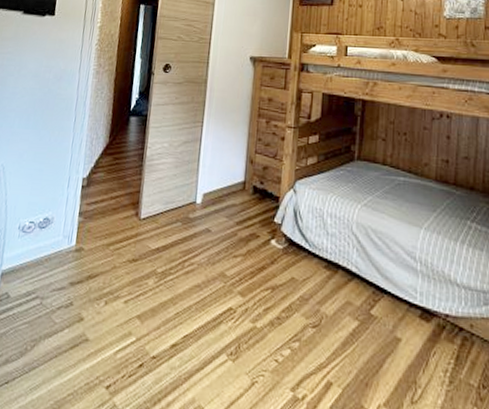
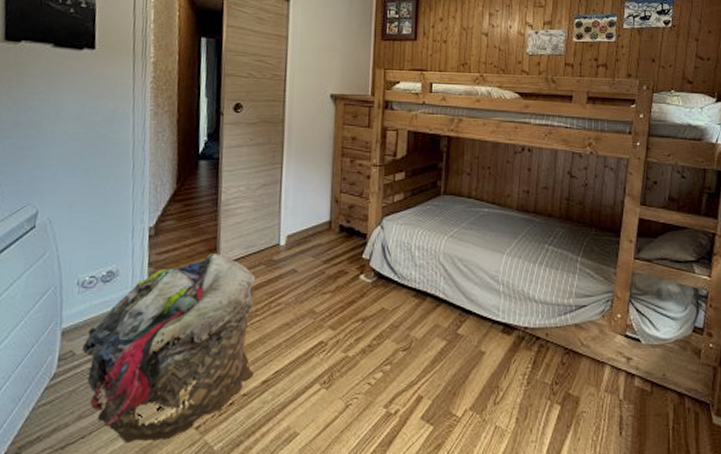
laundry basket: none [16,206,172,397] -> present [82,252,256,443]

